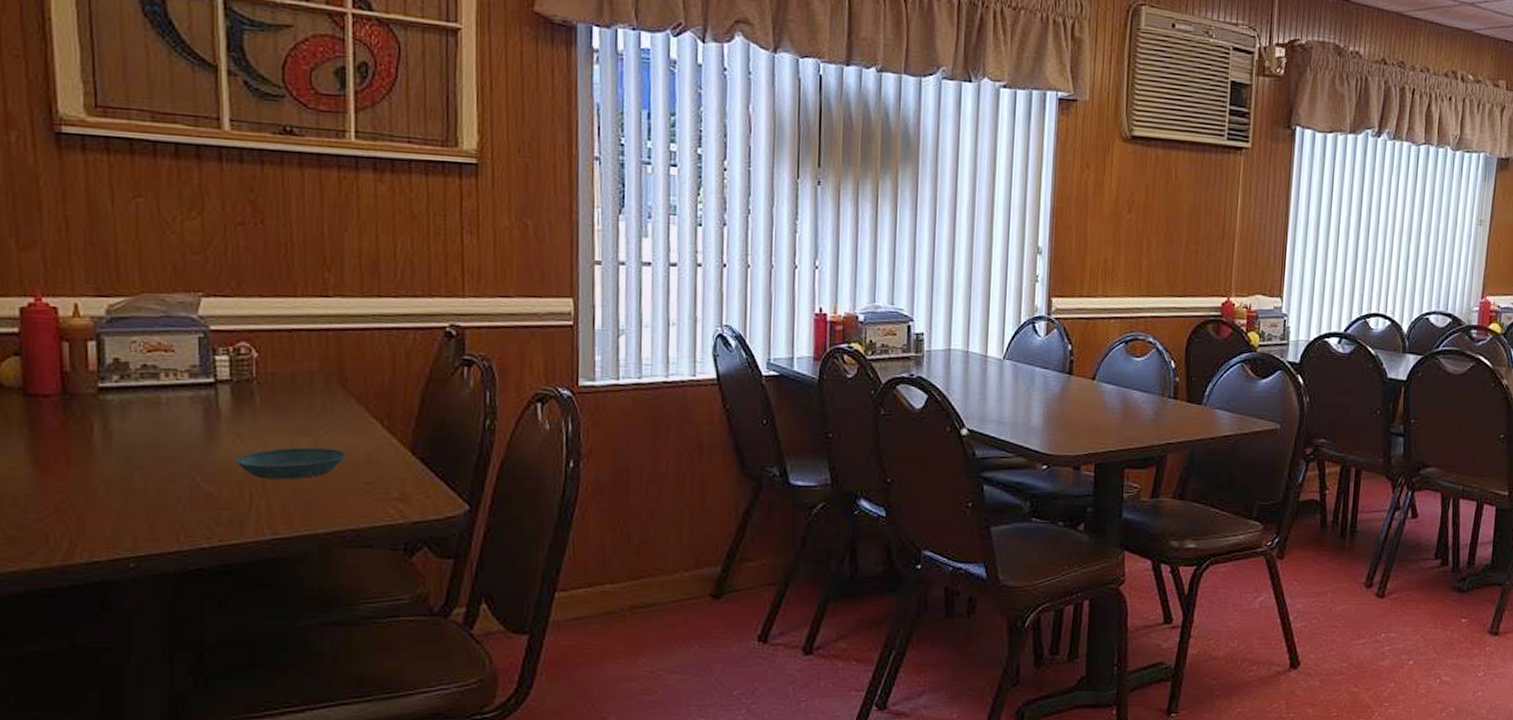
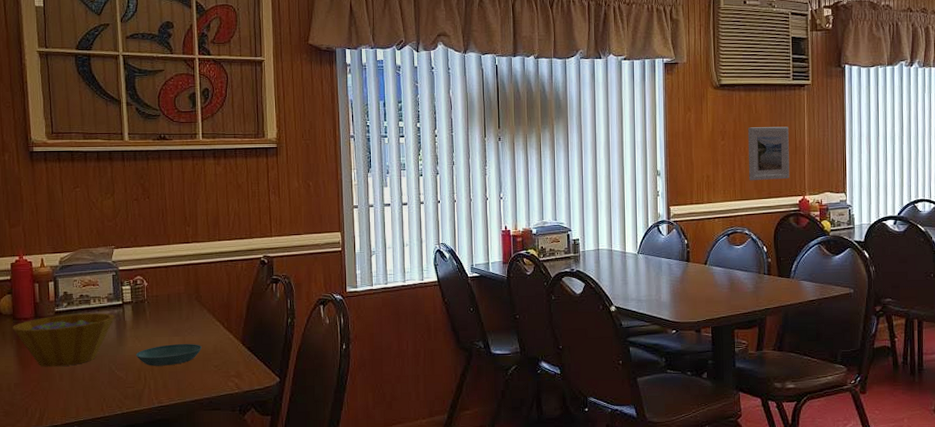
bowl: none [21,392,202,473] -> present [12,313,115,367]
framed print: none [1159,198,1217,273] -> present [747,126,790,181]

